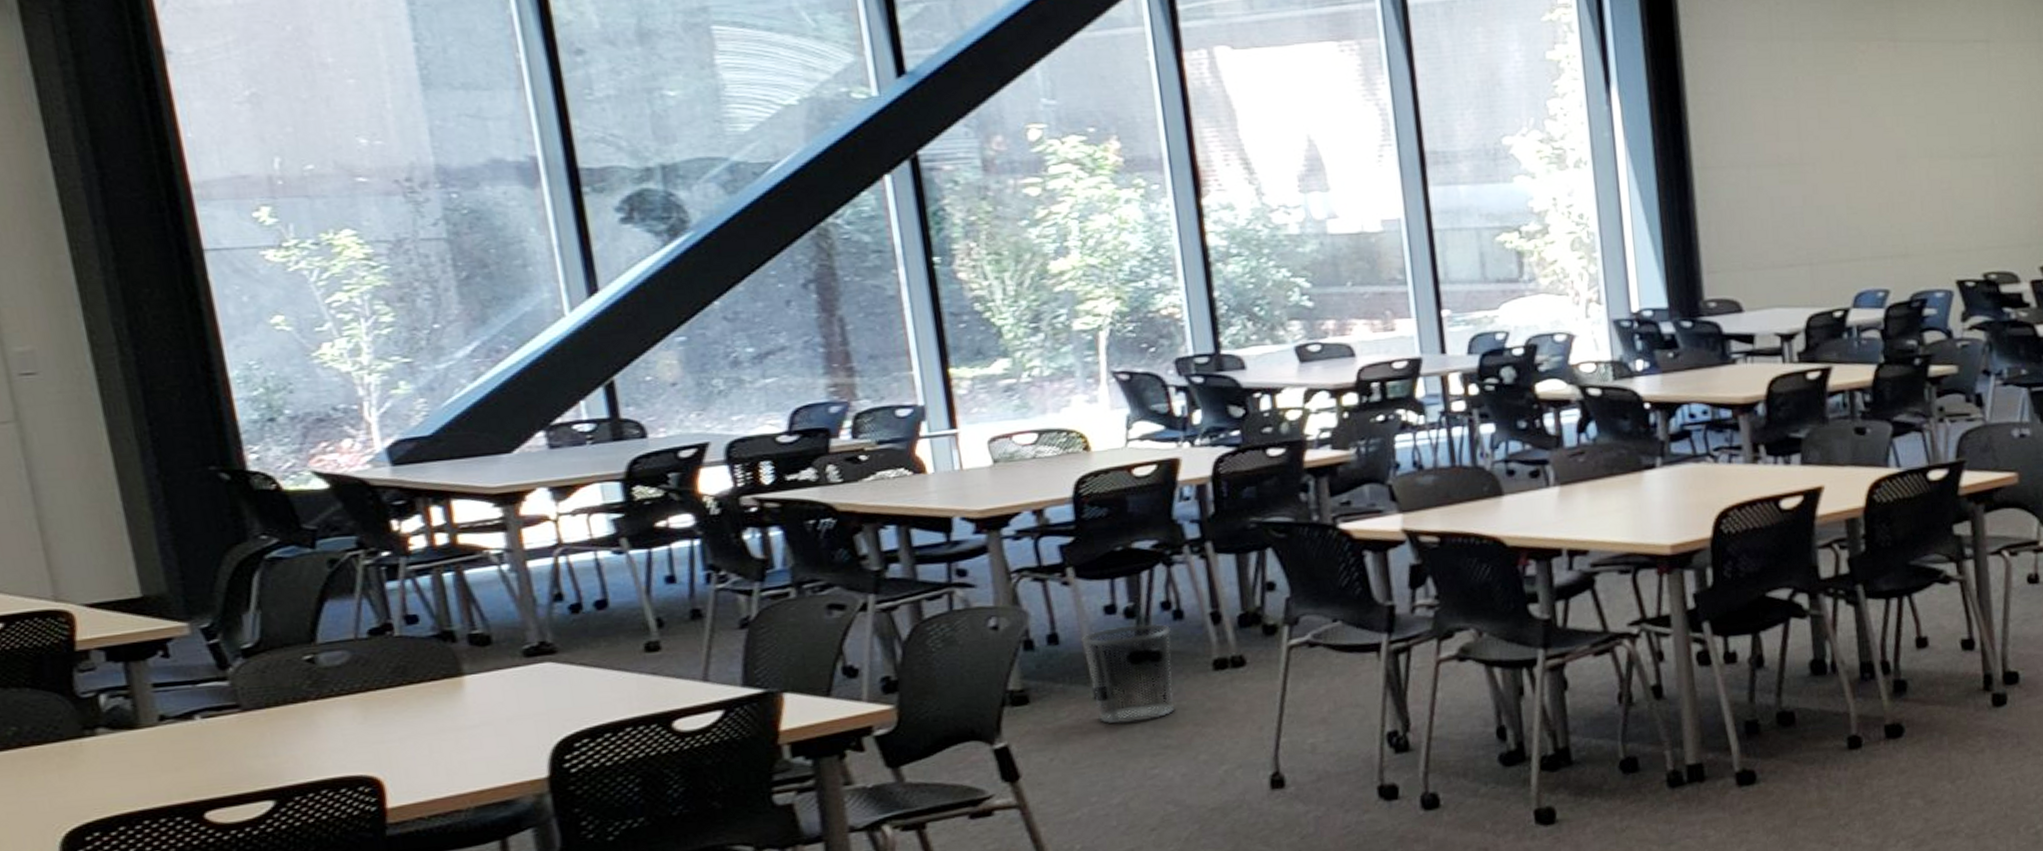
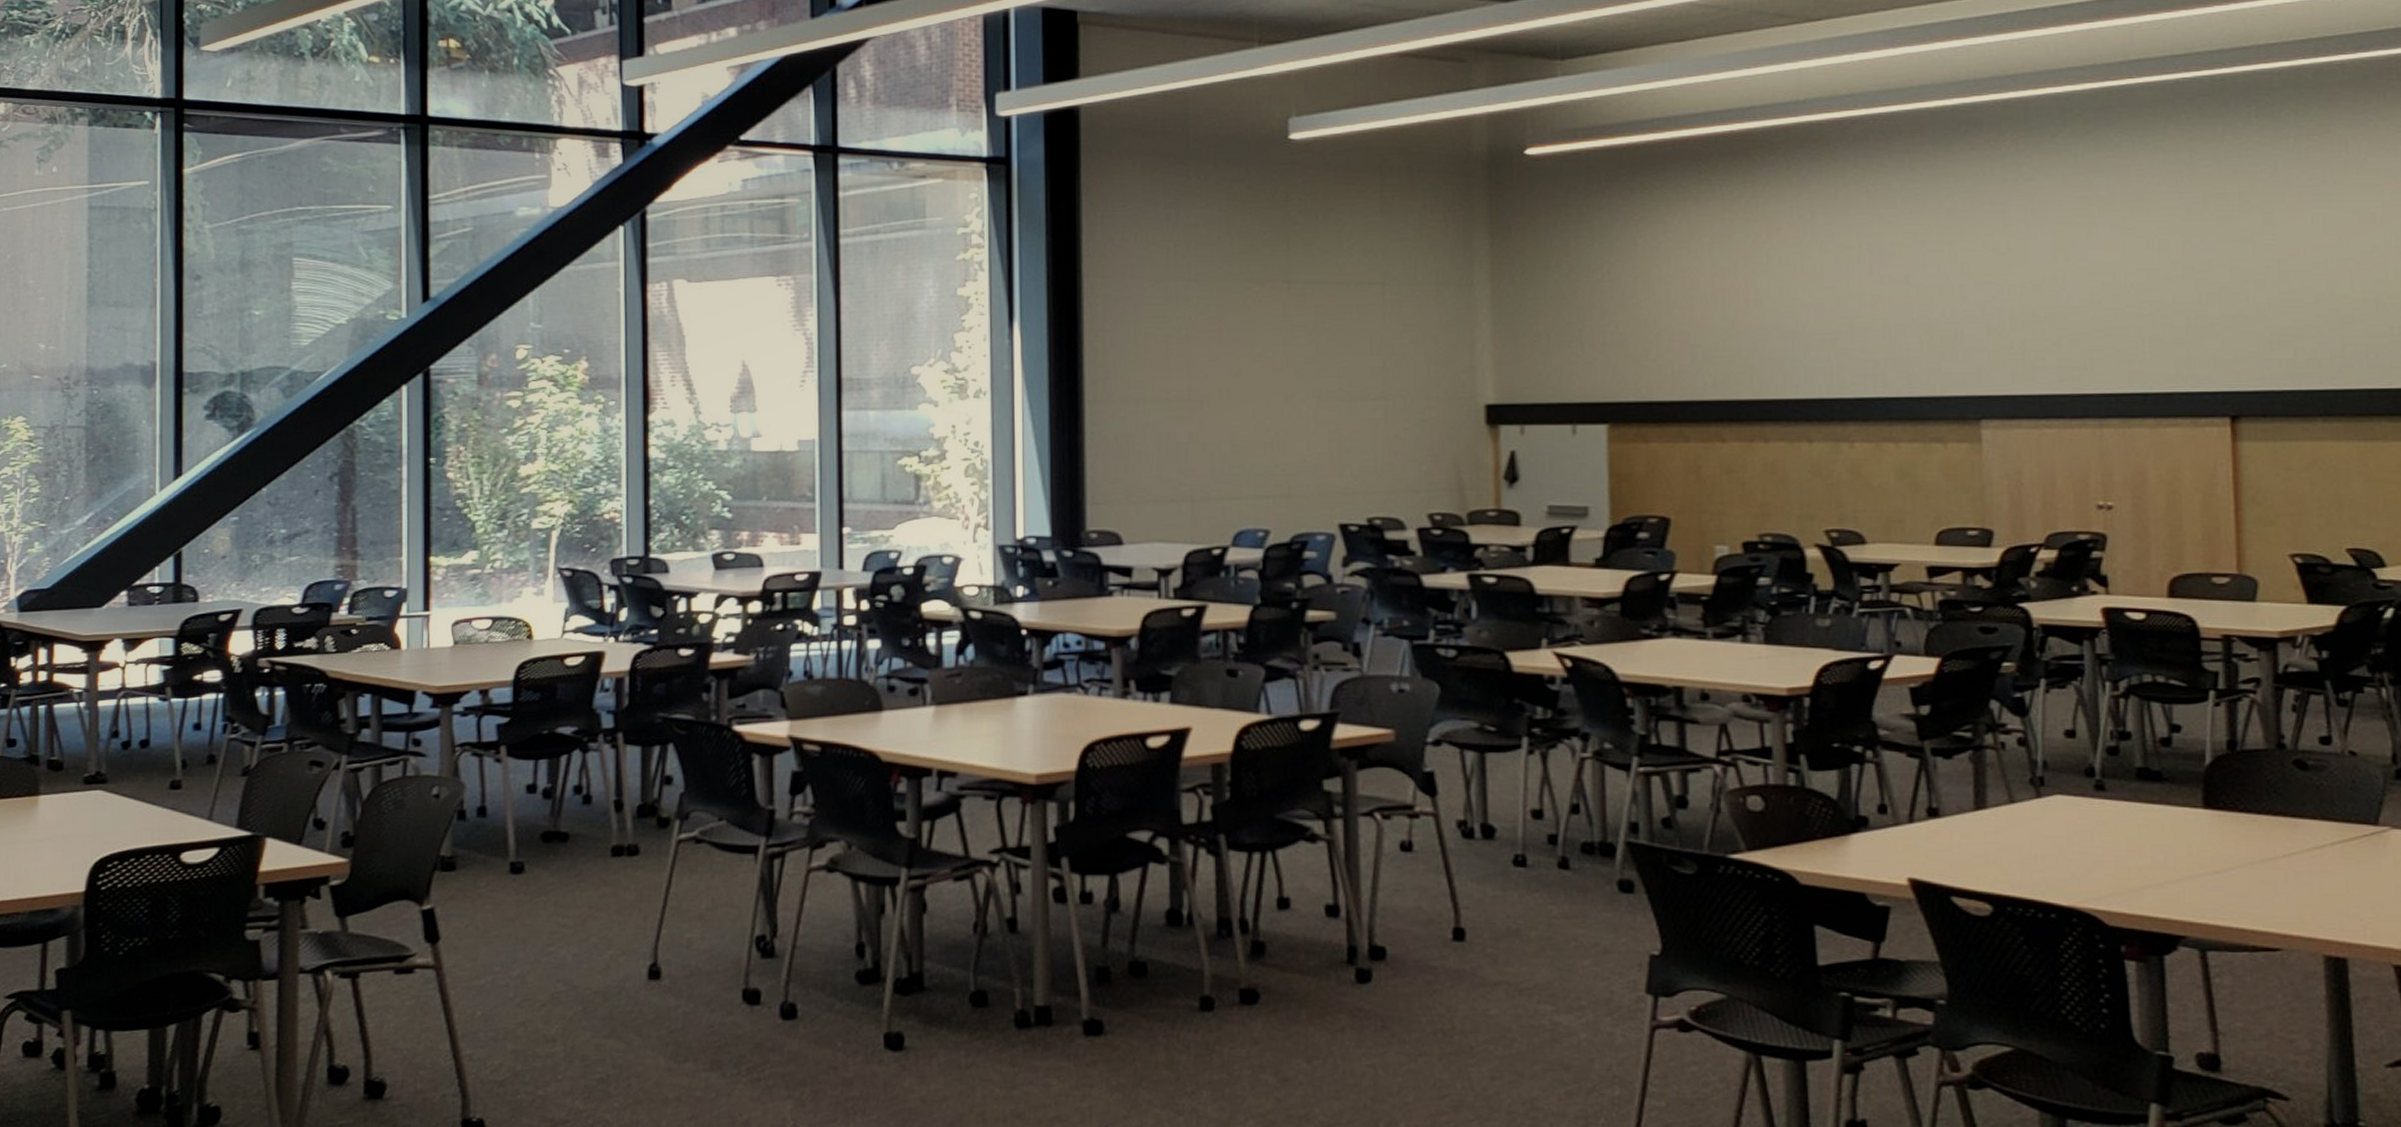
waste bin: present [1081,624,1175,725] -> none [505,805,579,899]

